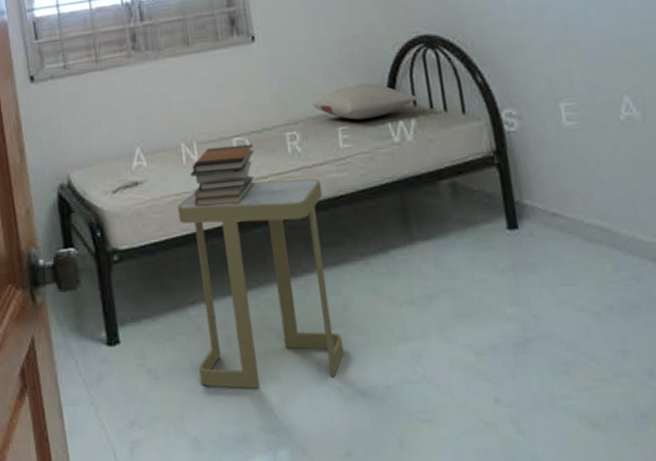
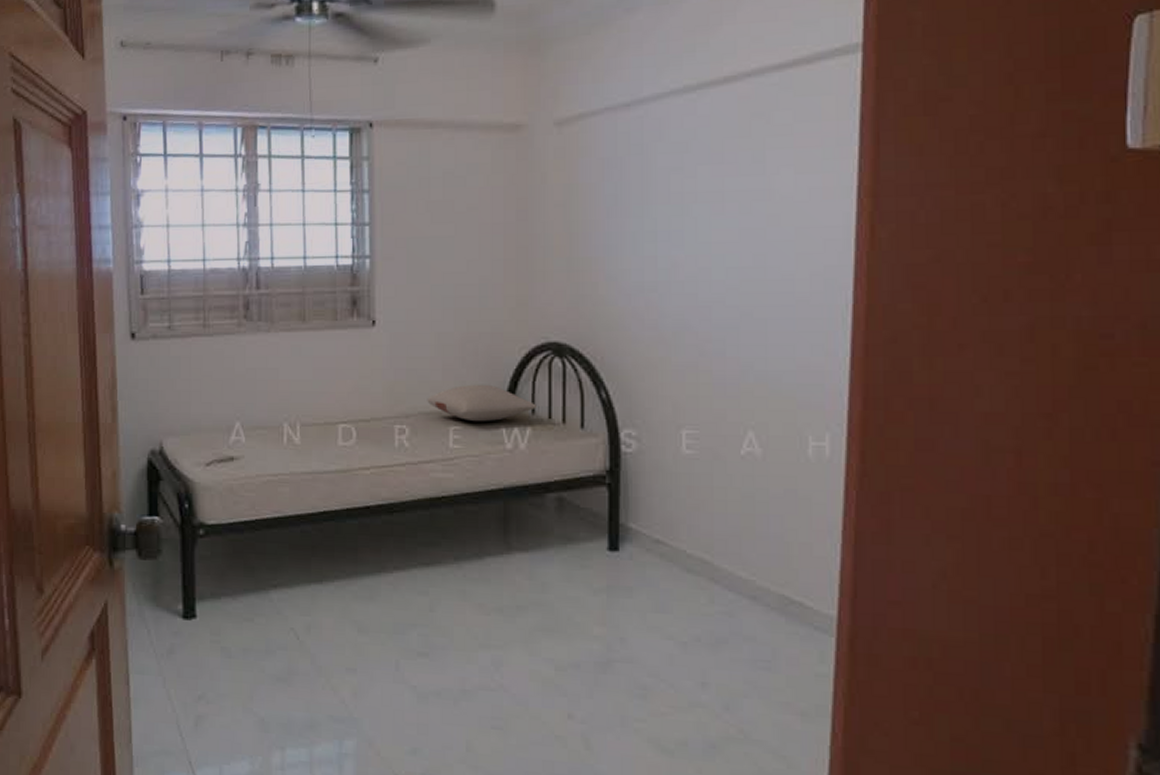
side table: present [177,178,344,388] -> none [272,472,425,677]
book stack: present [190,143,256,207] -> none [289,431,360,493]

